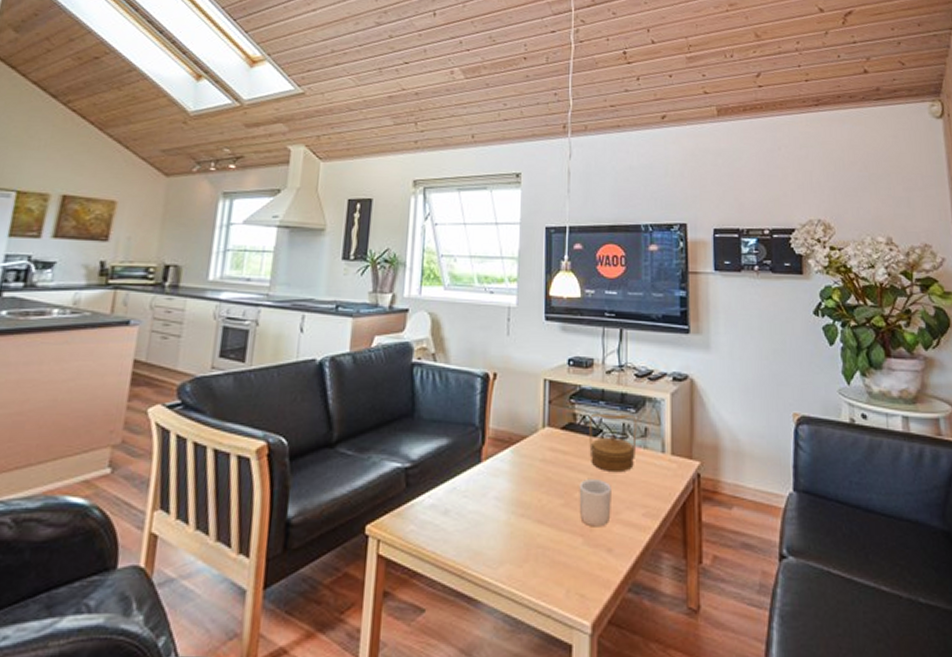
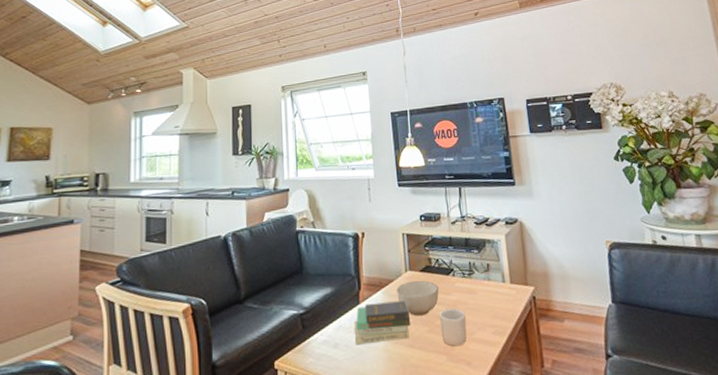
books: none [470,463,543,514] -> present [353,300,411,345]
bowl: none [529,439,583,485] -> present [397,280,440,316]
basket: present [589,413,637,471] -> none [442,255,482,302]

